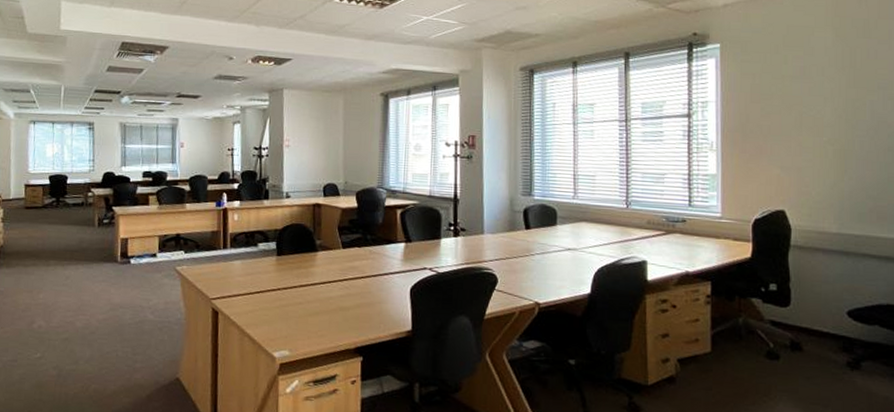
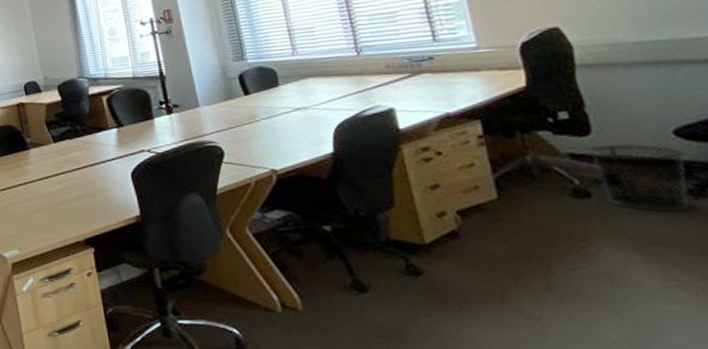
waste bin: none [785,316,851,379] -> present [588,143,691,212]

